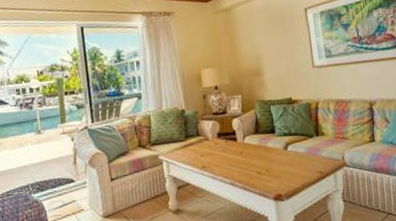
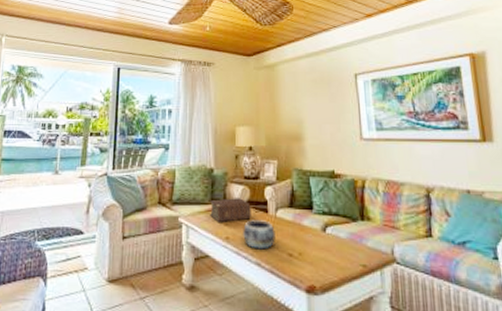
bible: none [185,132,223,155] -> present [210,198,251,222]
decorative bowl: none [215,147,245,173] -> present [242,220,275,250]

